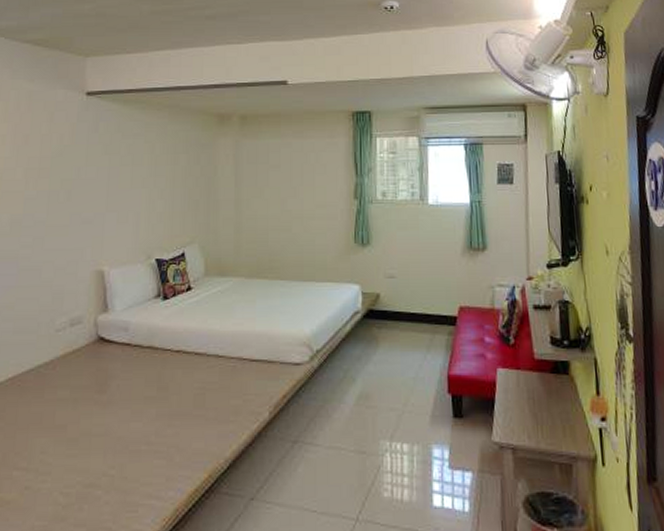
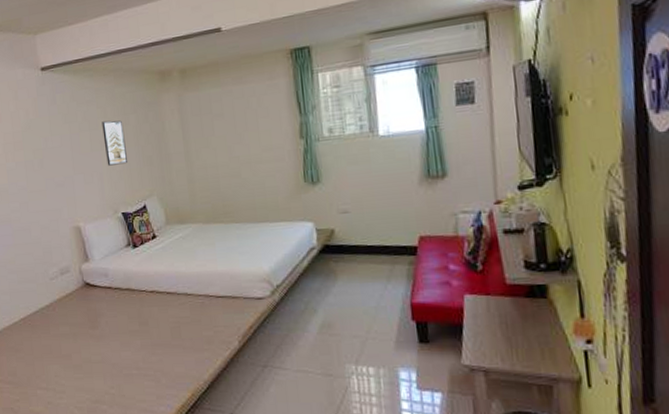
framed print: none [147,157,172,206] -> present [102,120,129,166]

